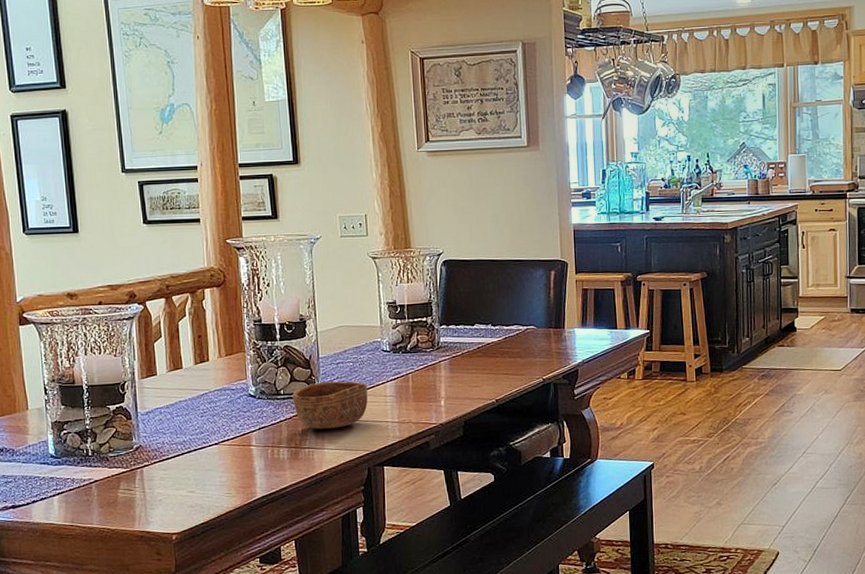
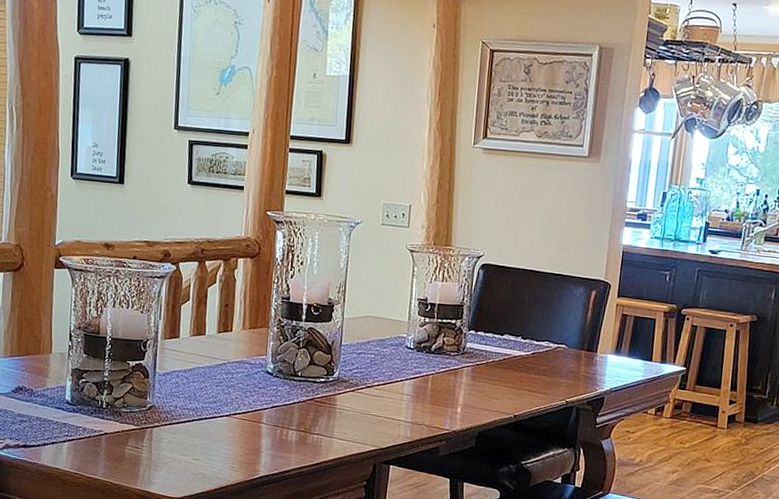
bowl: present [292,381,368,429] -> none [309,369,386,419]

